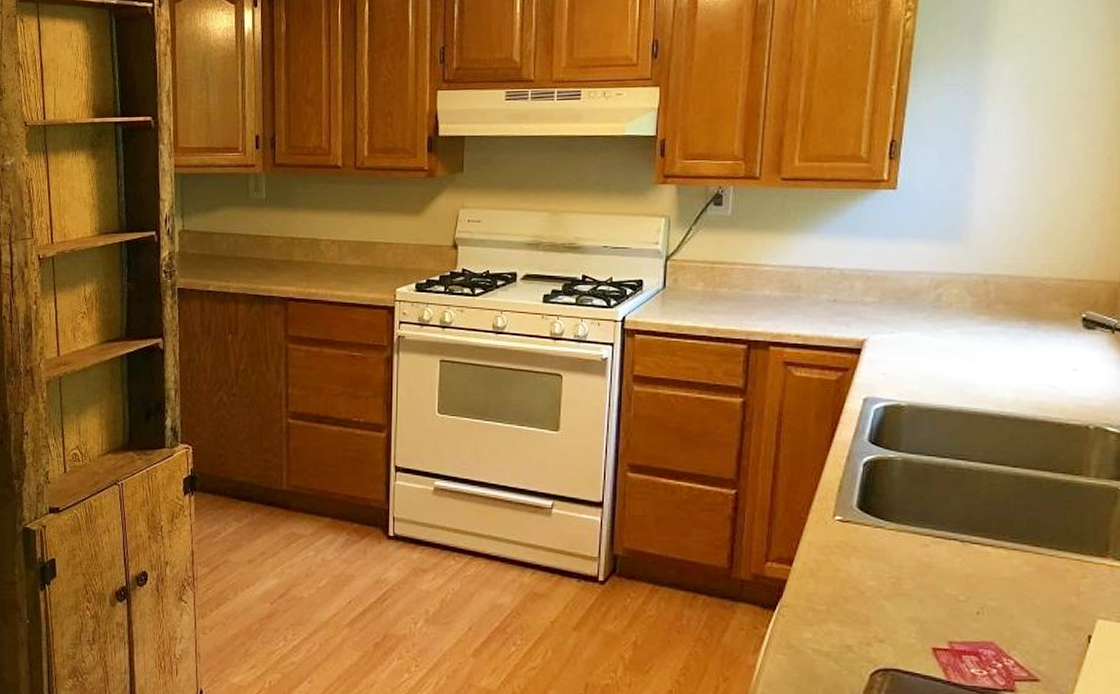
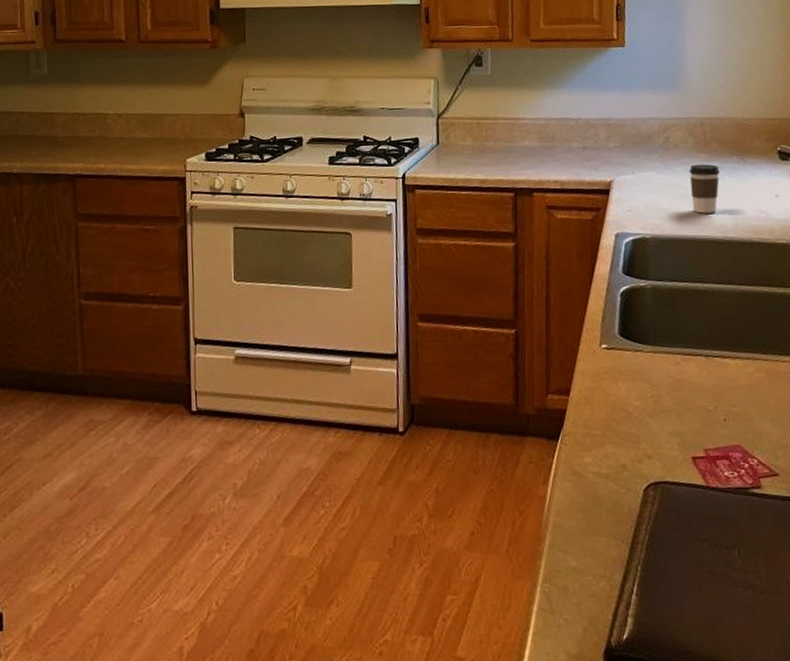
coffee cup: none [963,327,1003,384] -> present [689,164,720,214]

